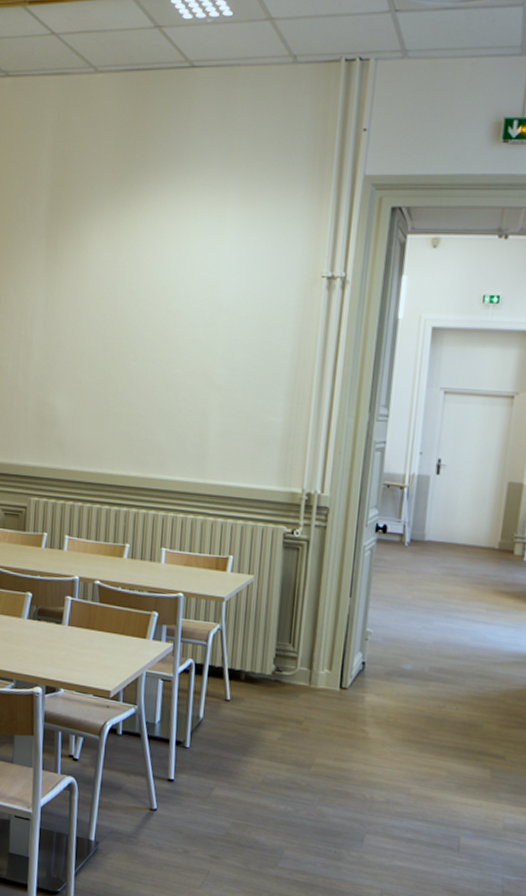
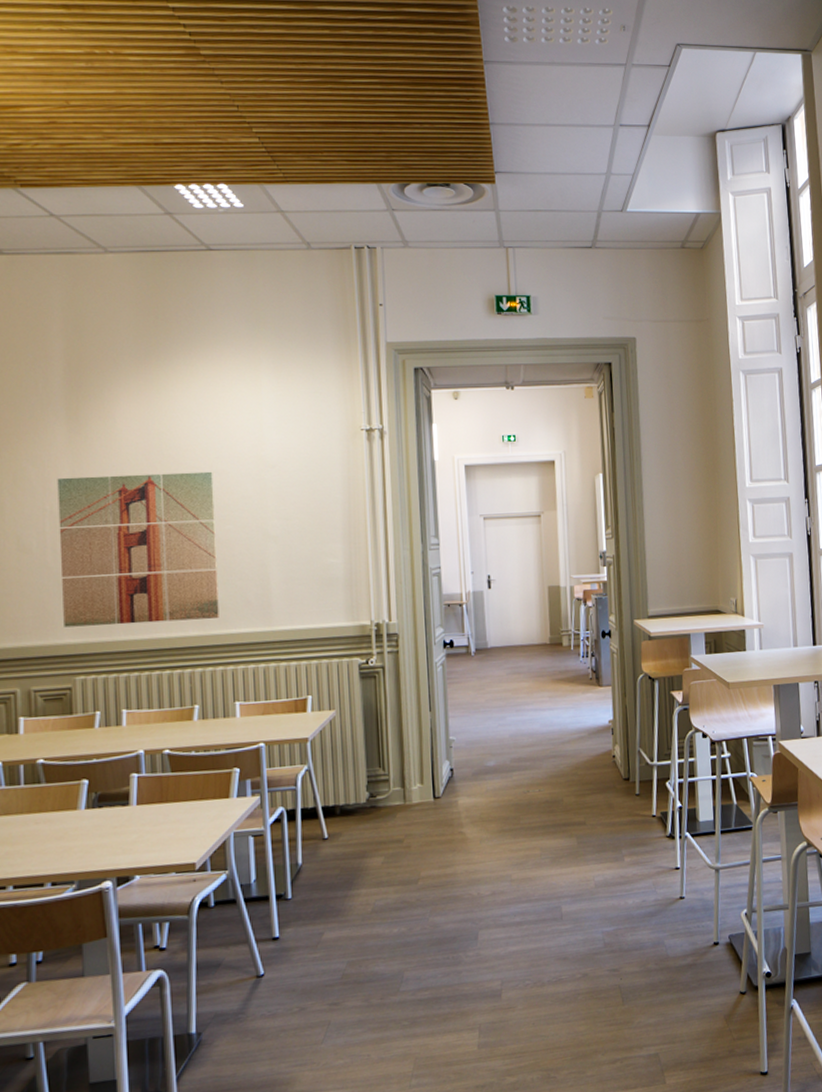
wall art: none [26,305,168,462] -> present [57,471,219,628]

